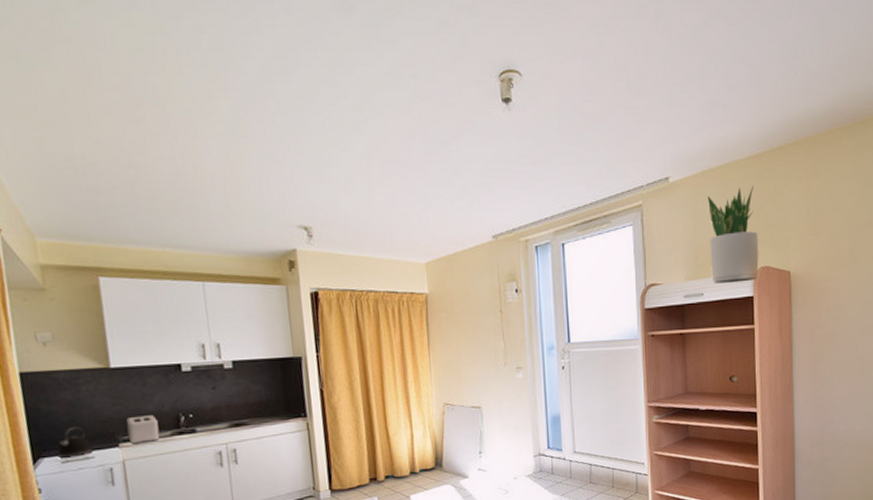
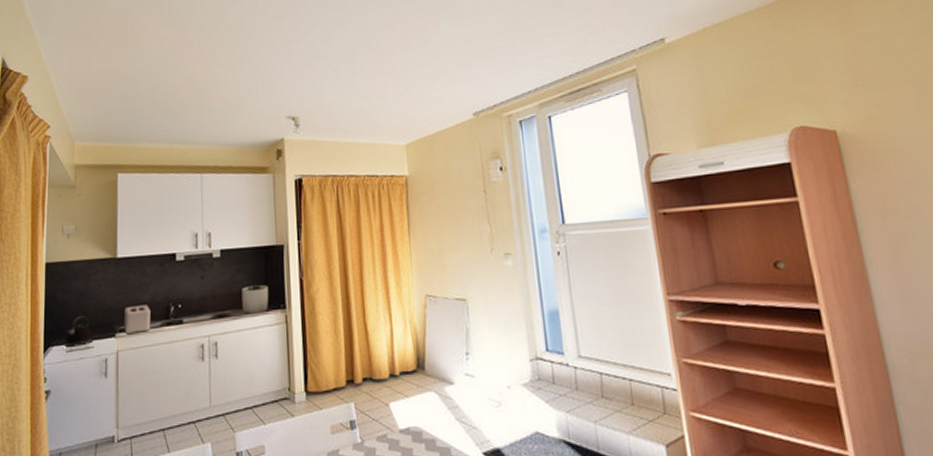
planter: none [258,394,289,423] -> present [241,284,269,314]
planter: present [707,185,759,283] -> none [713,37,793,150]

